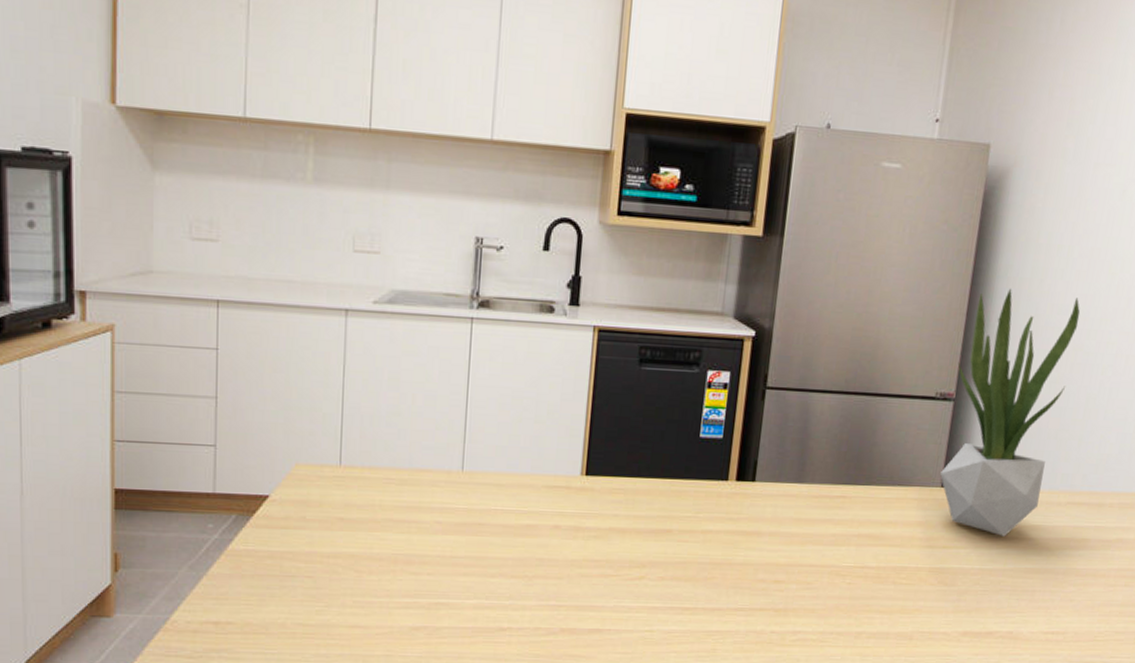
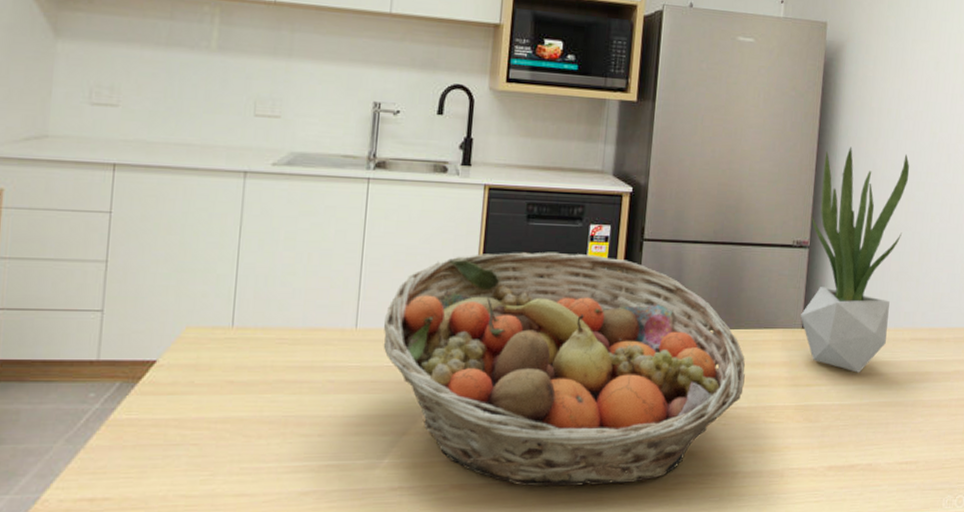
fruit basket: none [490,398,876,637] -> present [383,252,746,487]

